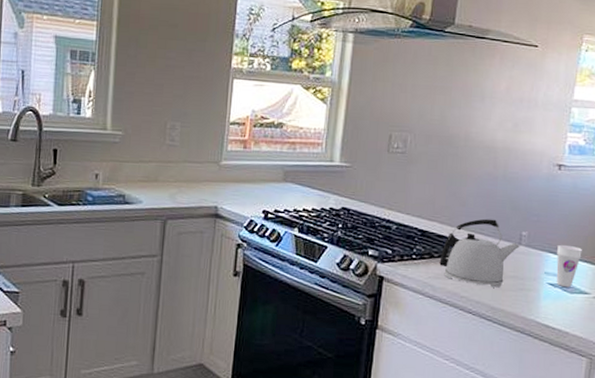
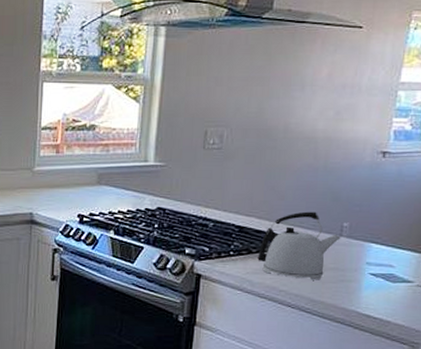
cup: present [556,244,583,288] -> none [378,234,407,277]

